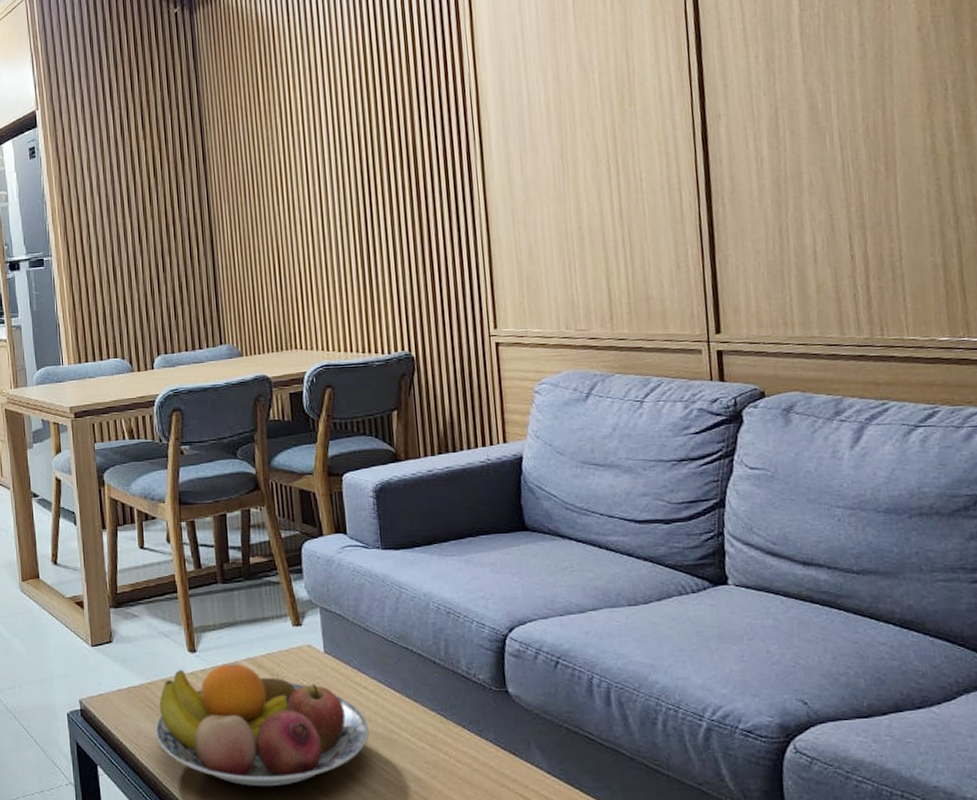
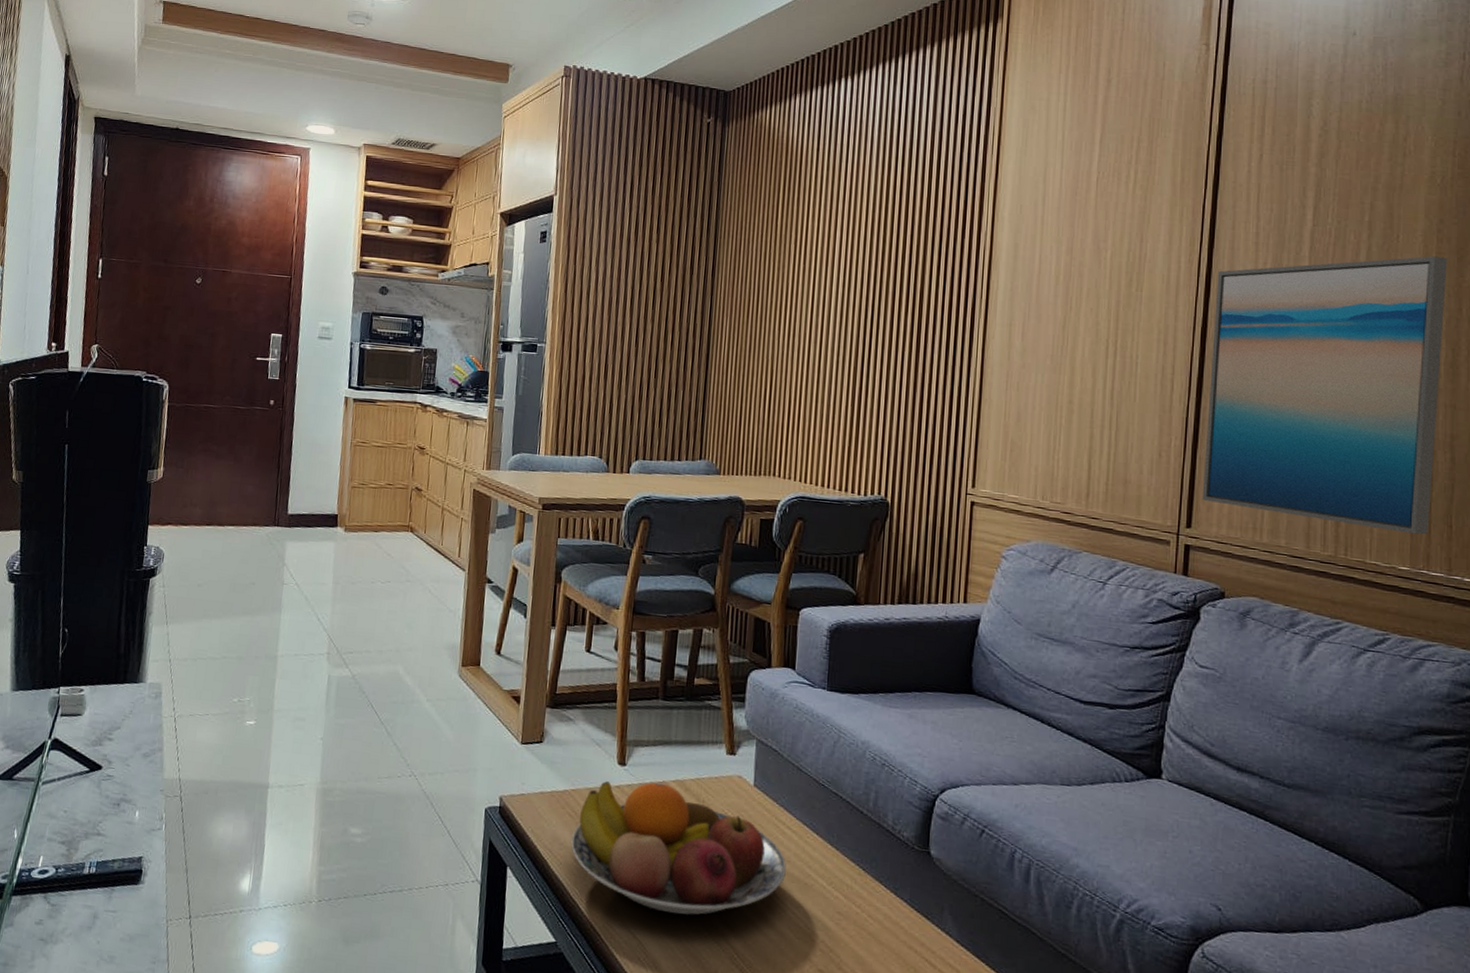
wall art: none [709,20,964,305] -> present [1202,256,1447,535]

